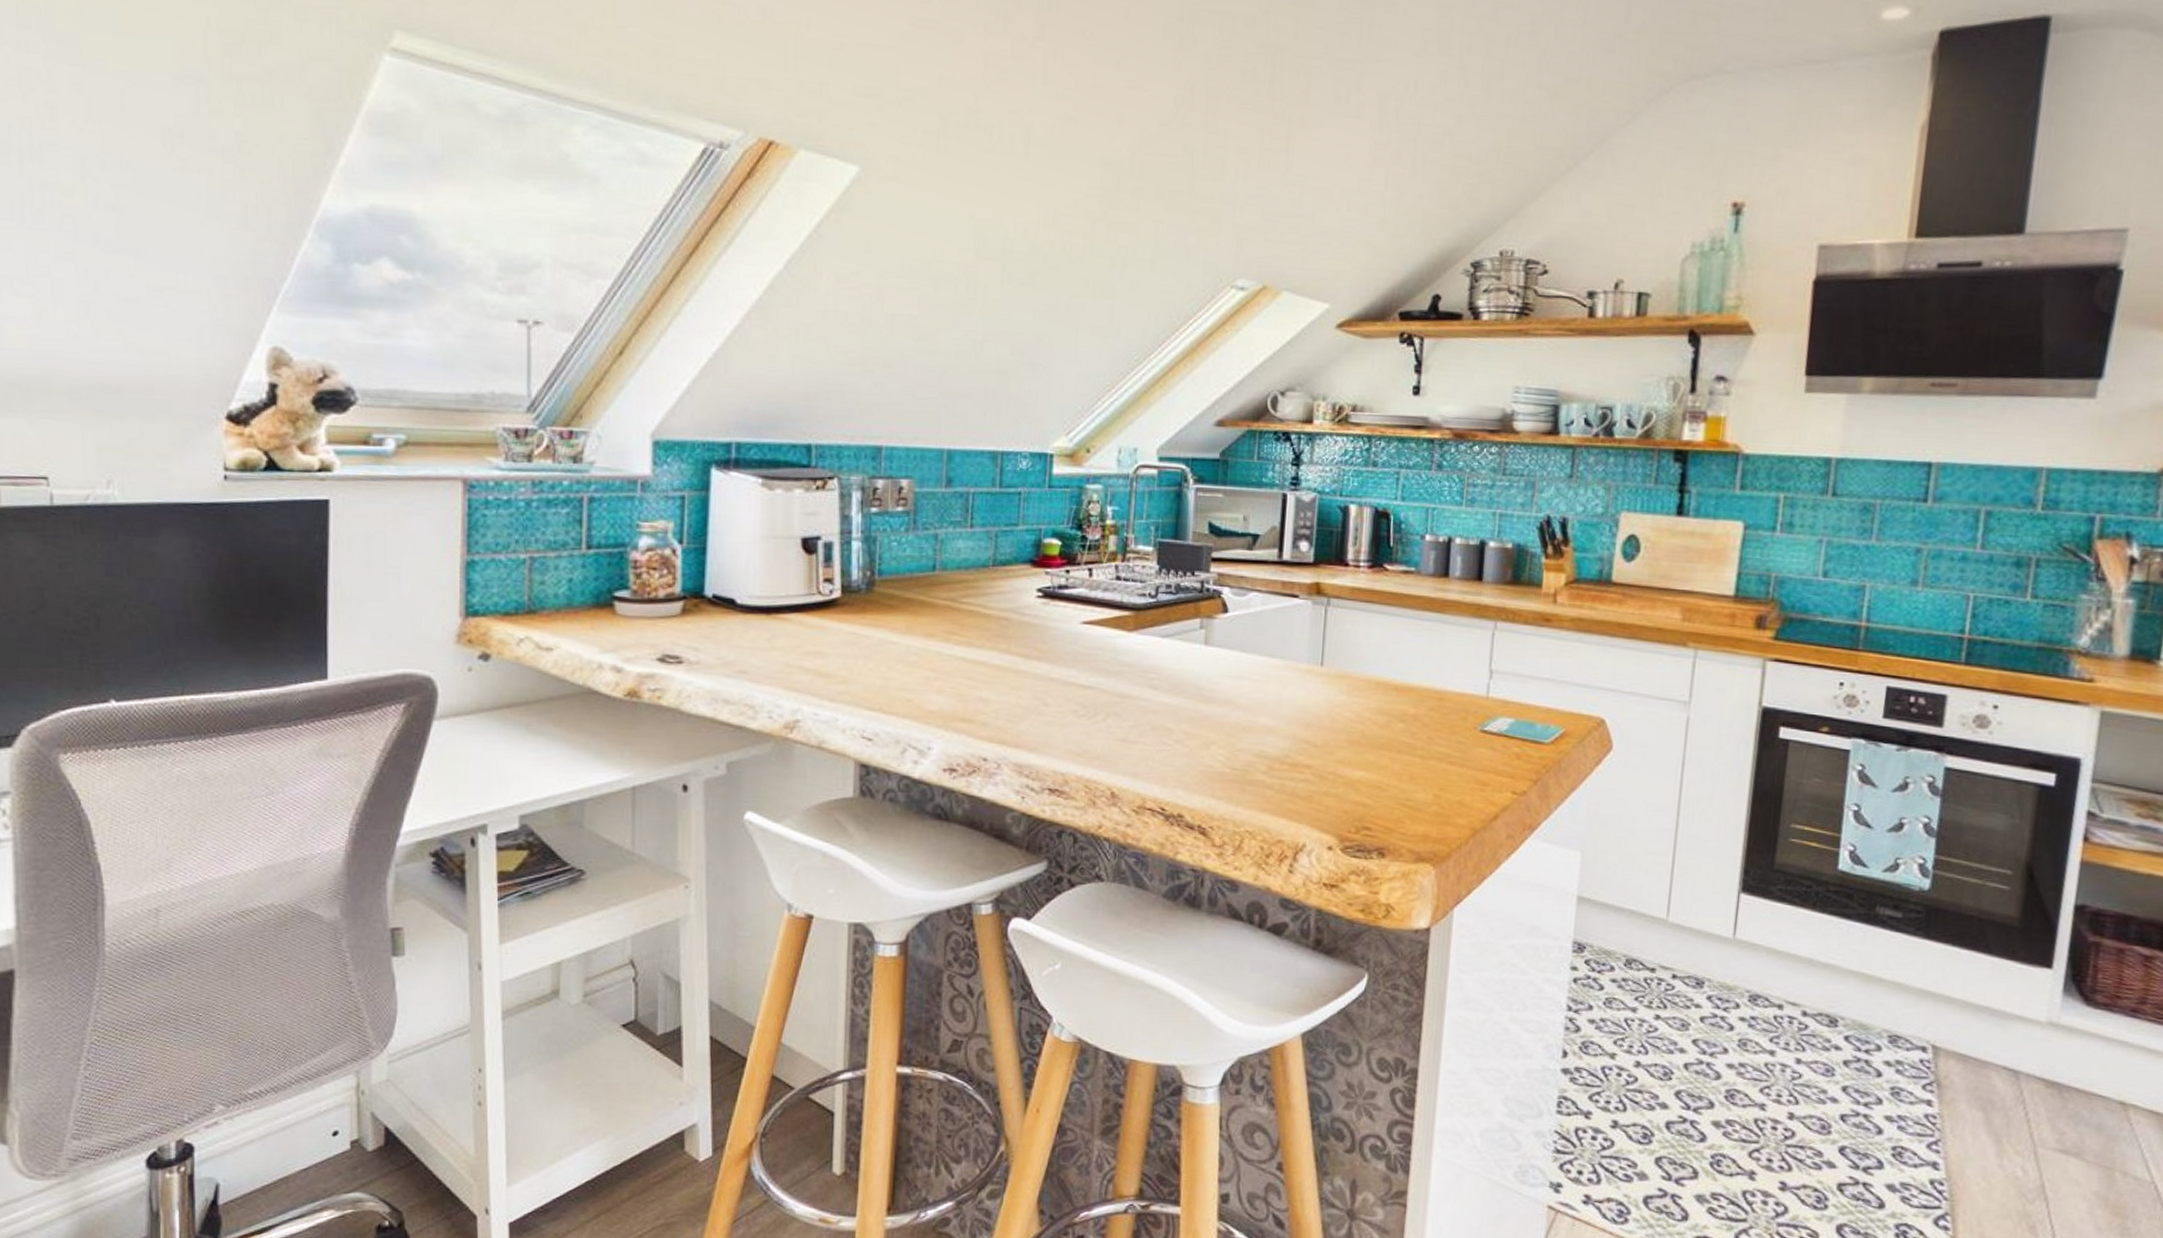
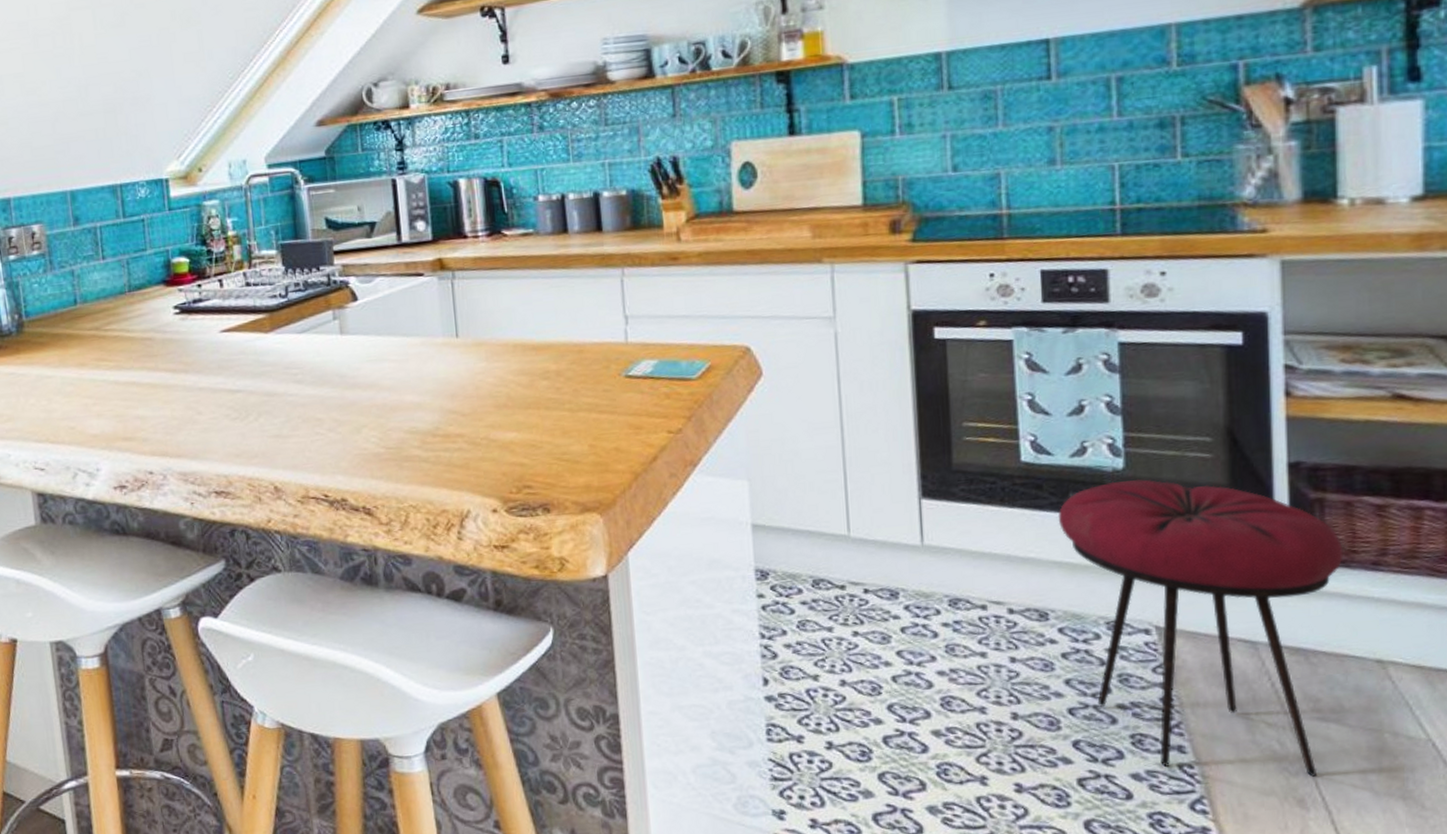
stool: none [1861,900,2109,1205] -> present [1058,479,1344,777]

